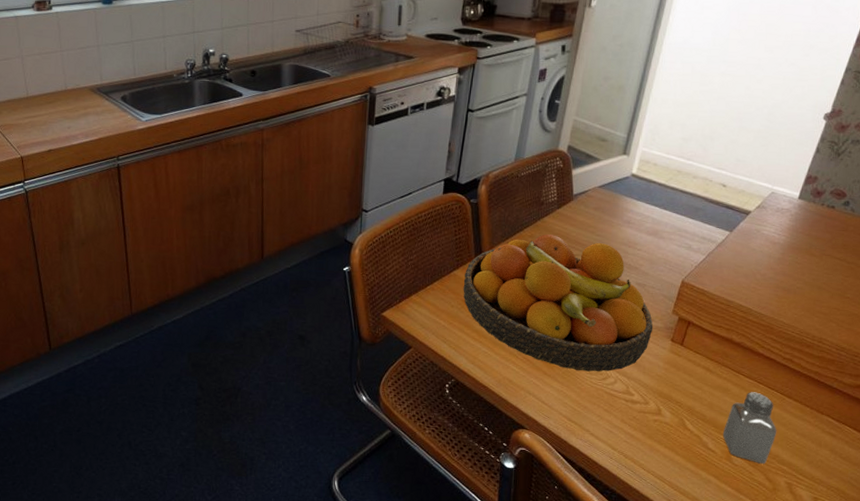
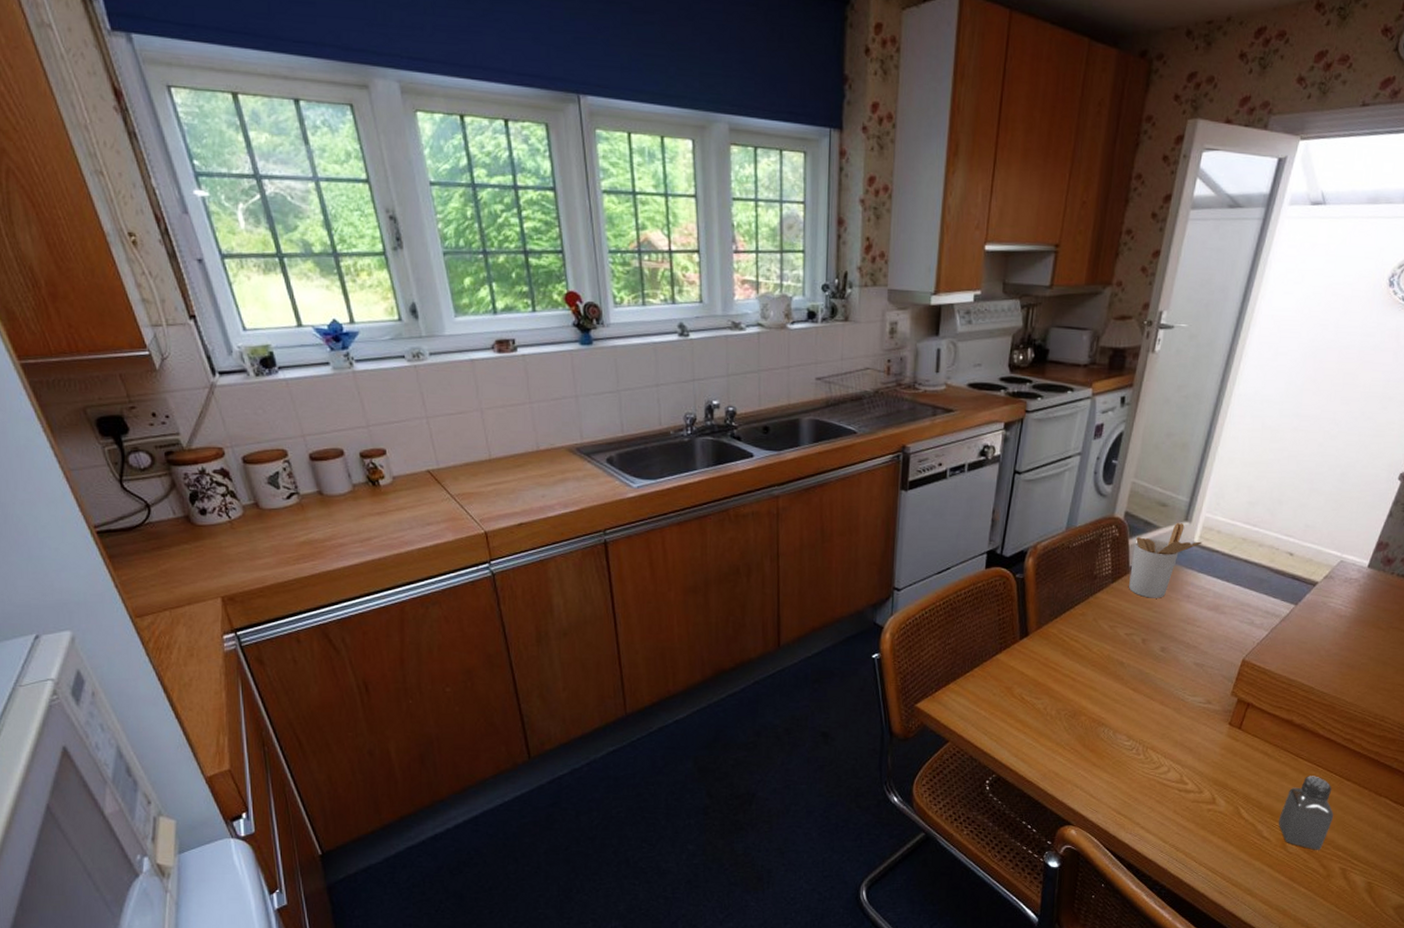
fruit bowl: present [463,234,653,372] -> none [1006,612,1211,761]
utensil holder: none [573,155,640,223] -> present [1129,522,1202,598]

